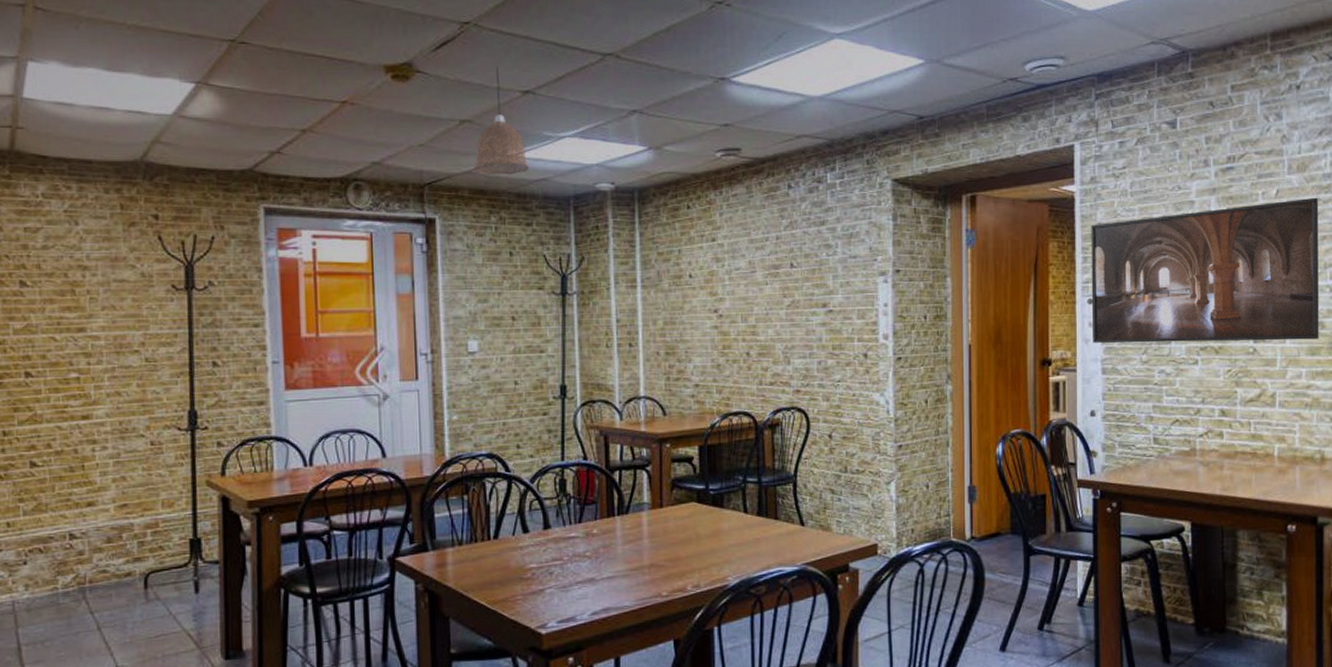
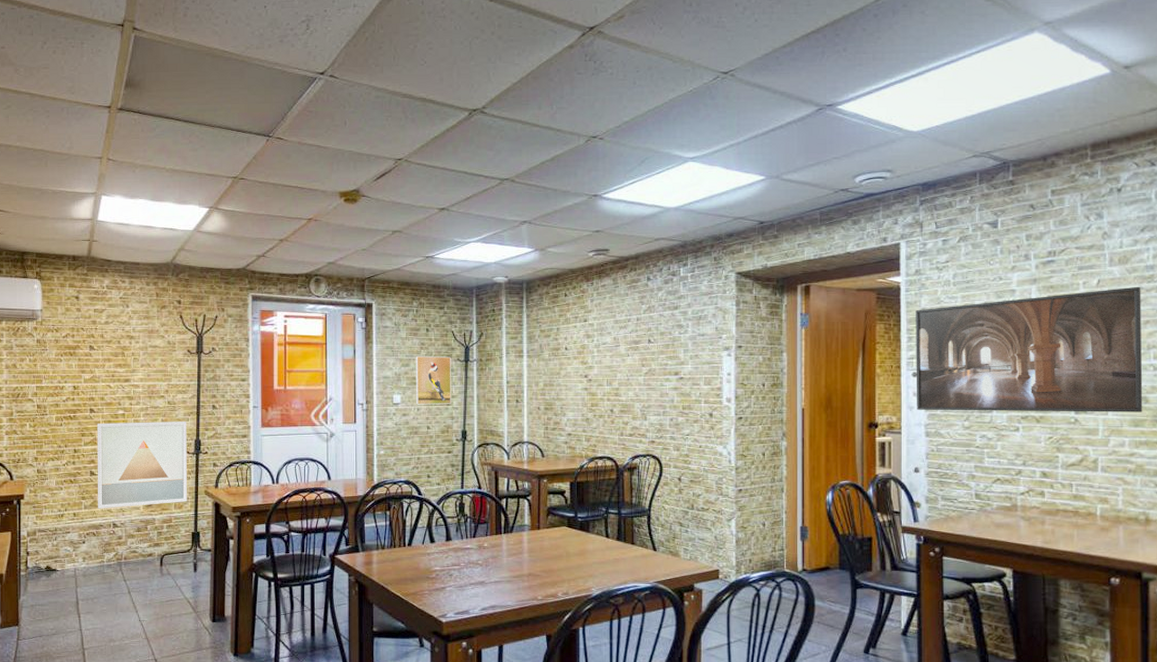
wall art: none [37,384,181,514] -> present [97,421,188,509]
pendant lamp: present [473,66,528,175] -> none [401,191,442,271]
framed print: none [496,288,545,353] -> present [415,355,451,405]

